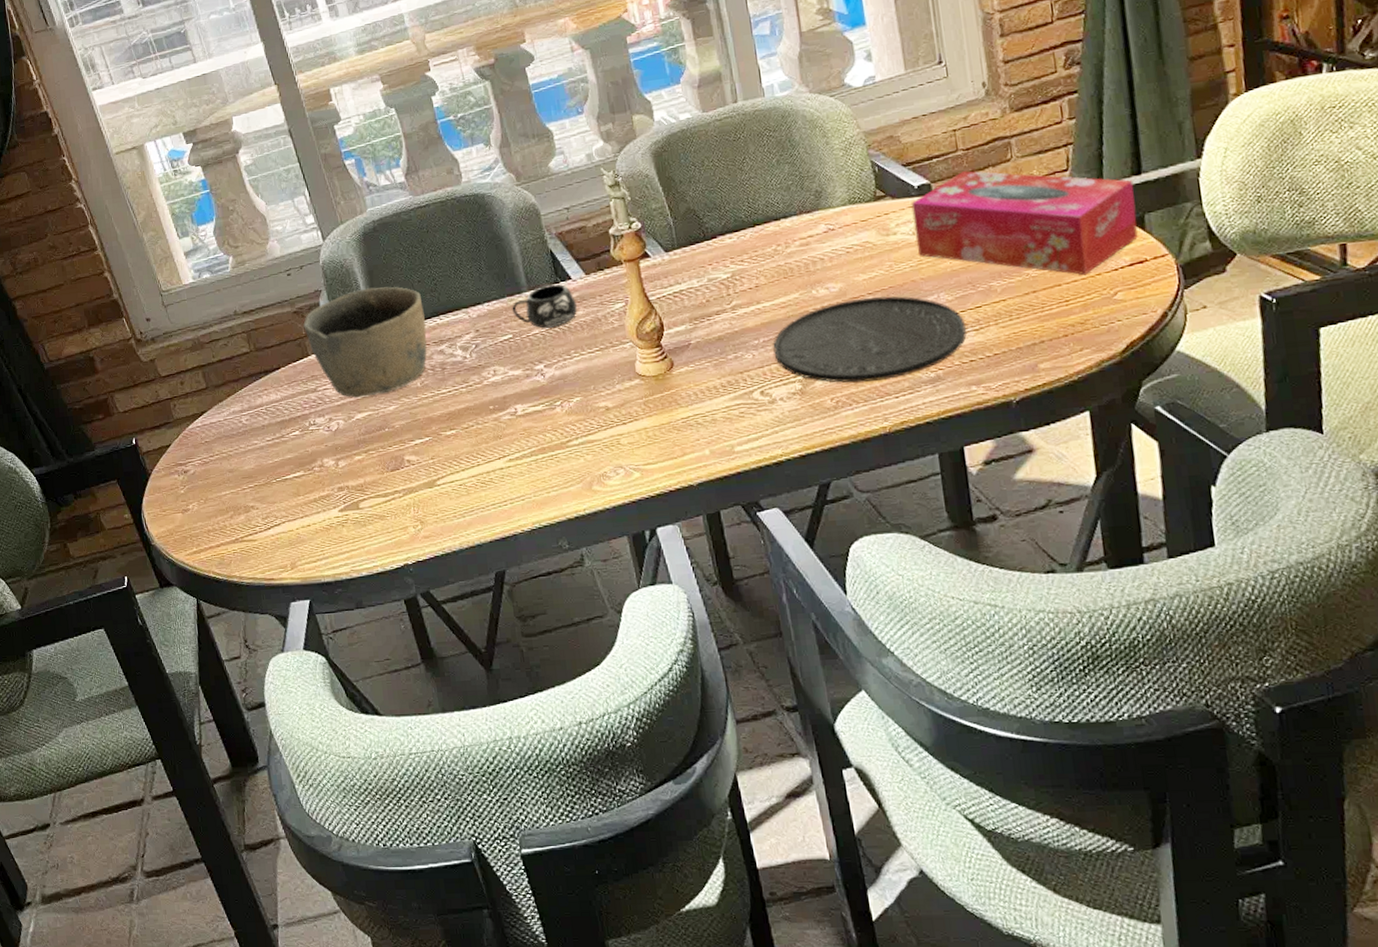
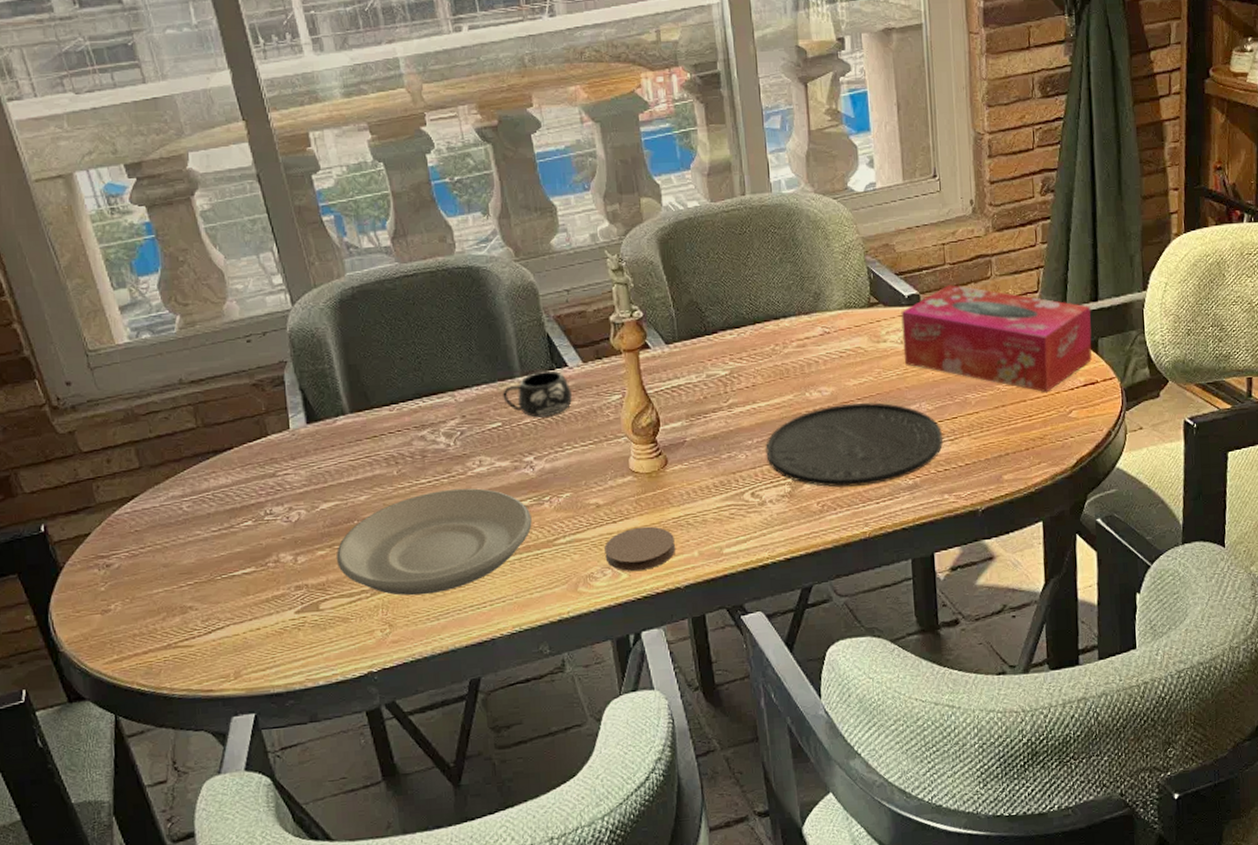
bowl: present [303,287,428,398] -> none [263,362,407,485]
plate: none [371,396,546,496] -> present [337,488,532,596]
coaster: none [616,426,687,470] -> present [604,526,676,571]

